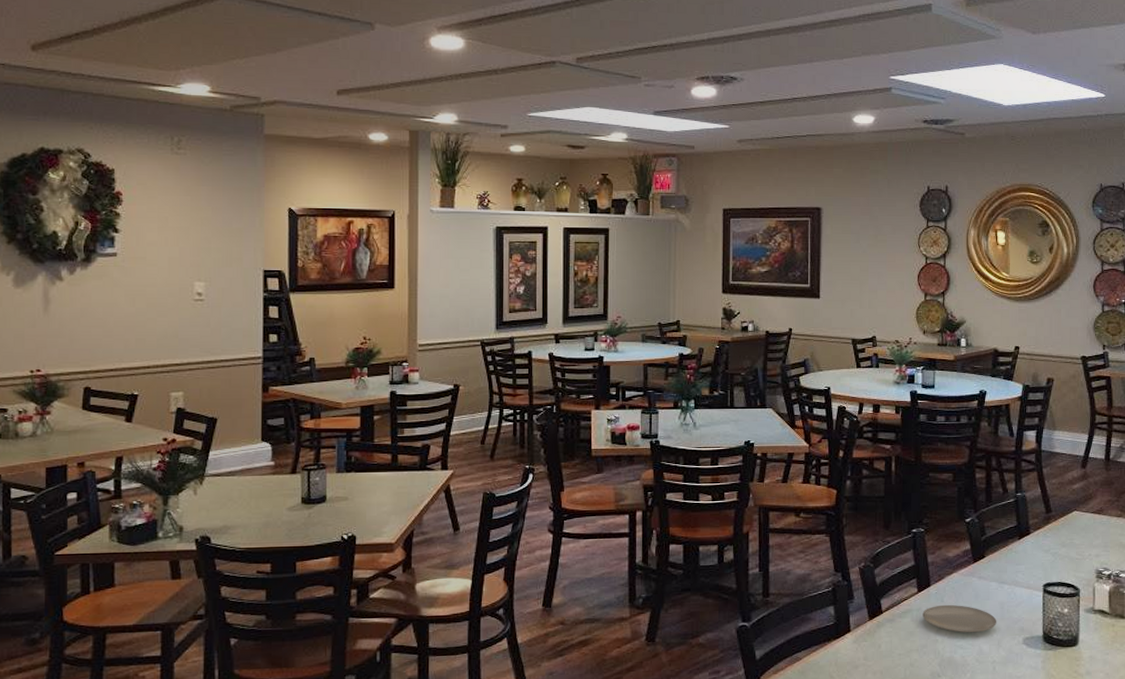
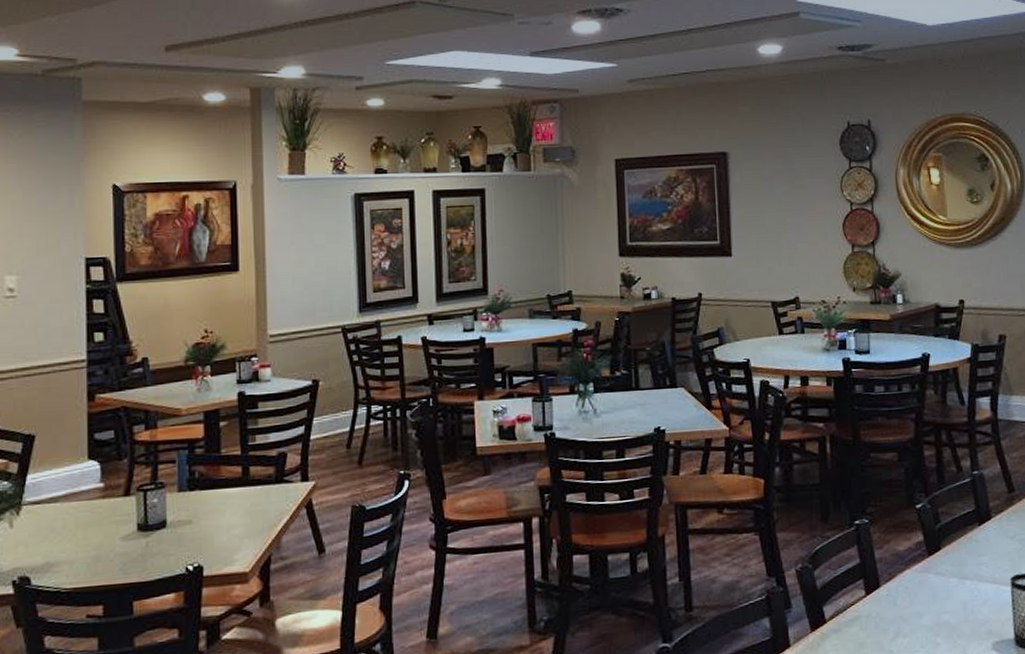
plate: present [922,604,997,633] -> none [873,607,960,641]

